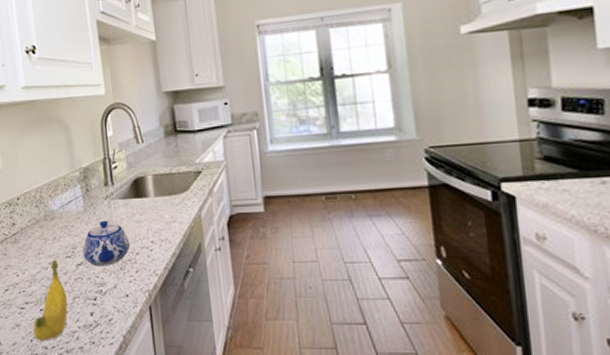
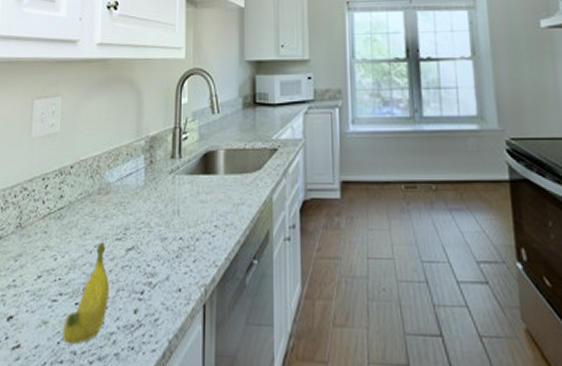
teapot: present [82,220,131,266] -> none [136,198,191,253]

